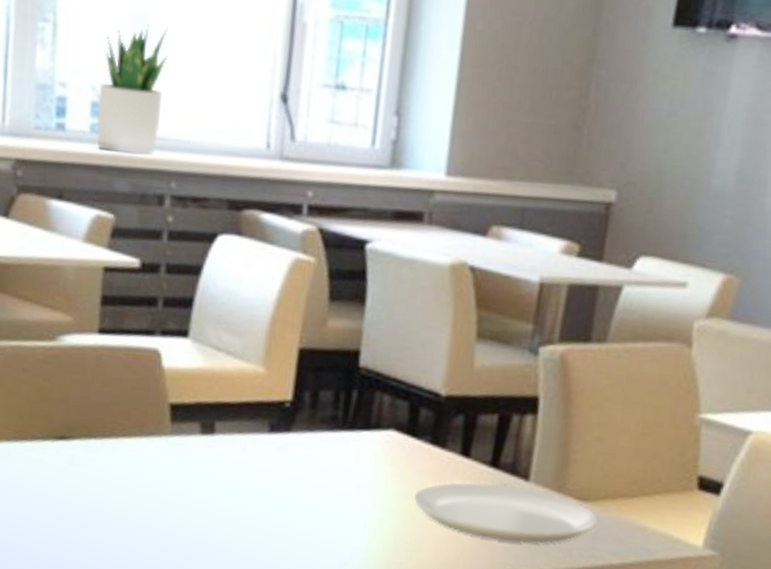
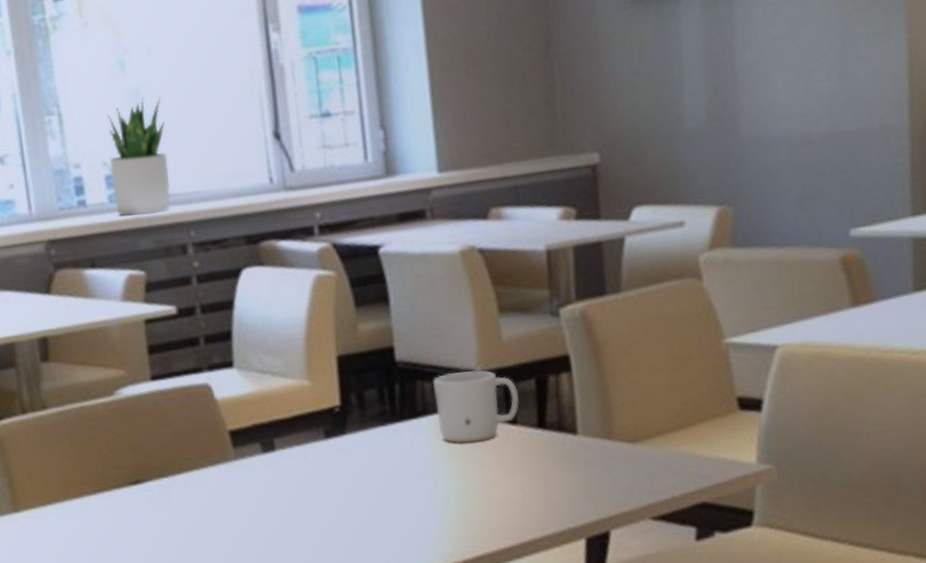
mug: none [389,390,478,468] -> present [432,370,519,444]
plate: present [414,482,598,544] -> none [473,441,652,496]

